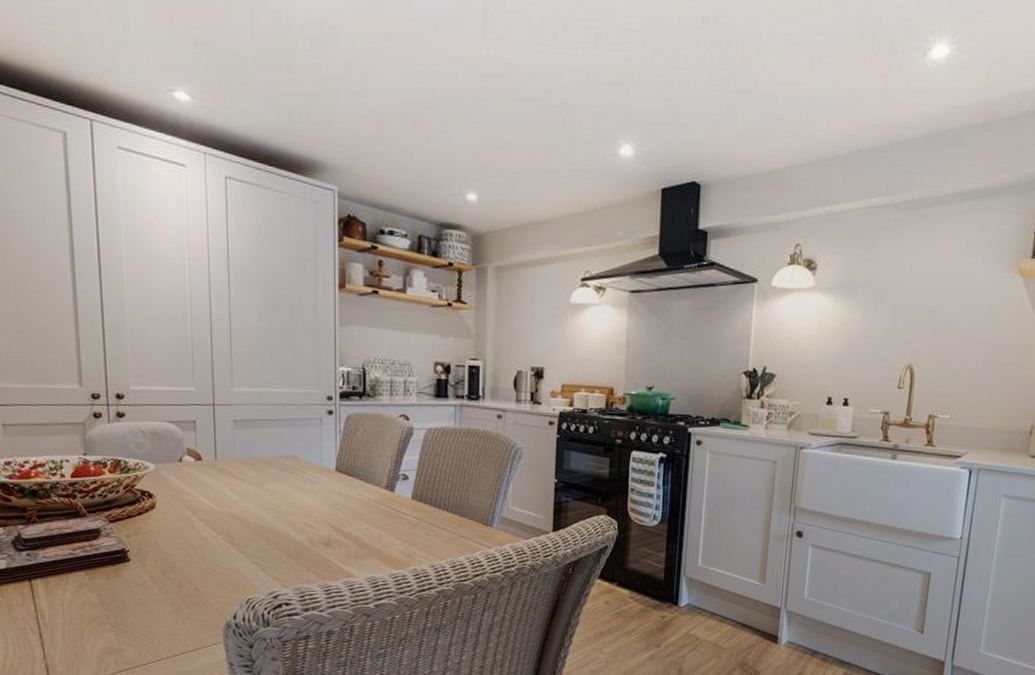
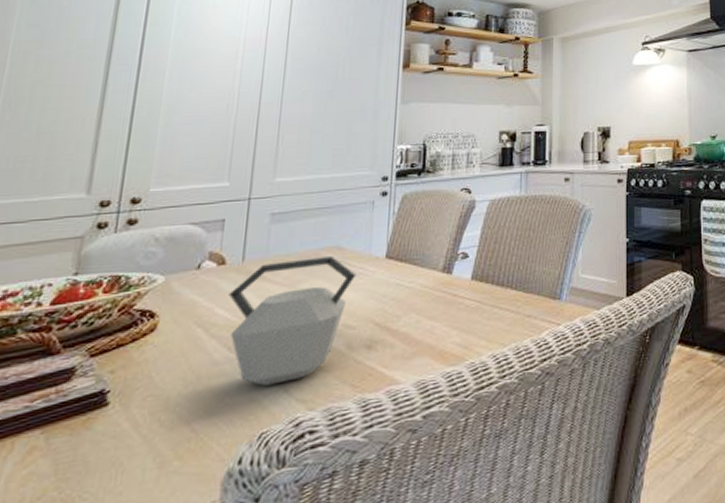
kettle: none [208,463,312,564] -> present [228,256,357,386]

